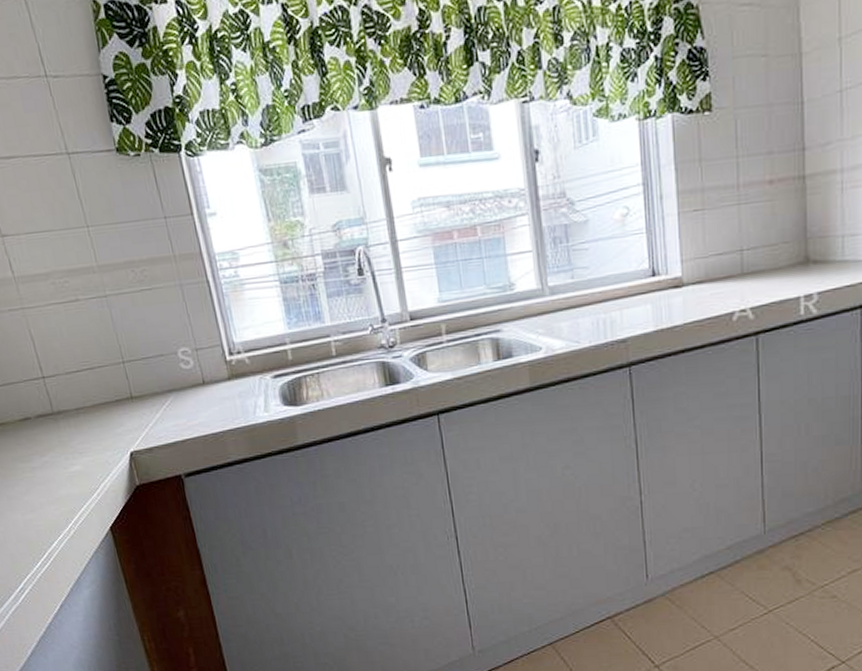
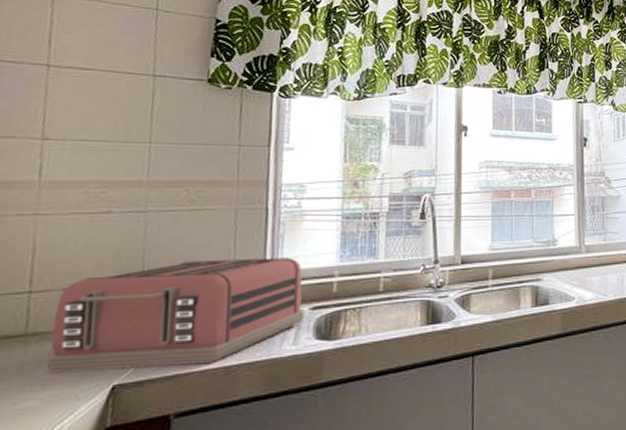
toaster: none [65,329,269,444] -> present [46,258,305,373]

